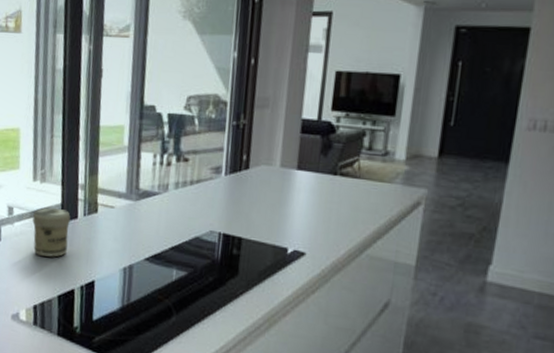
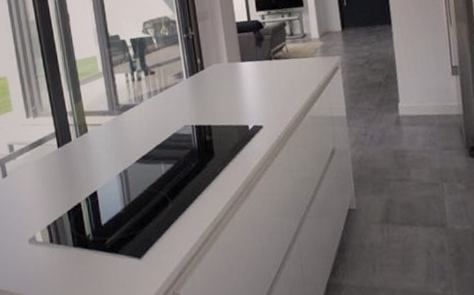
jar: present [32,208,70,257] -> none [32,136,68,181]

